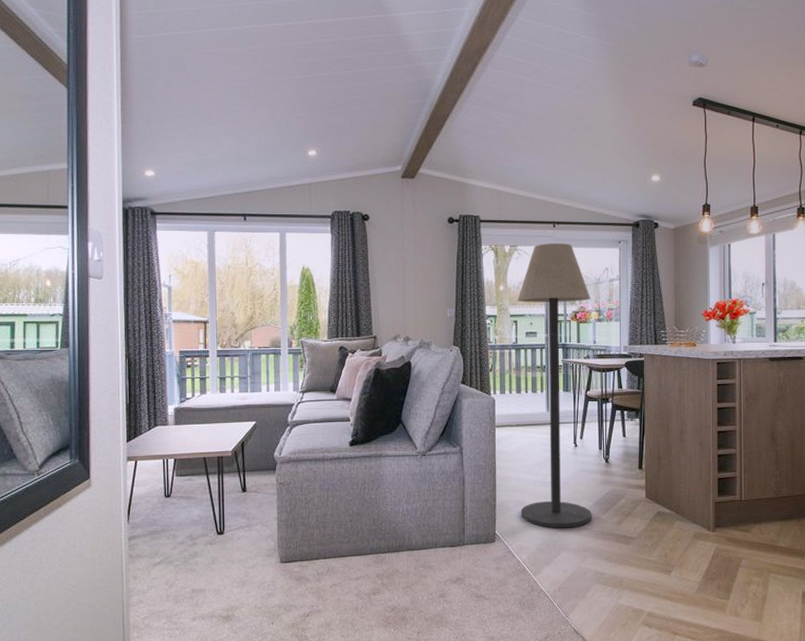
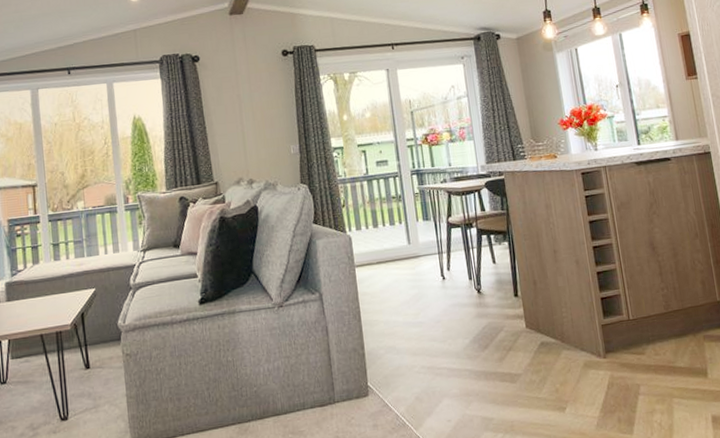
floor lamp: present [517,243,592,529] -> none [362,64,472,373]

